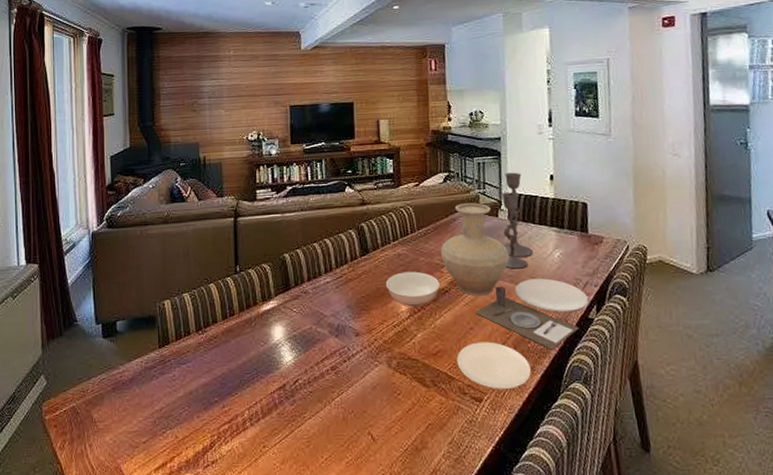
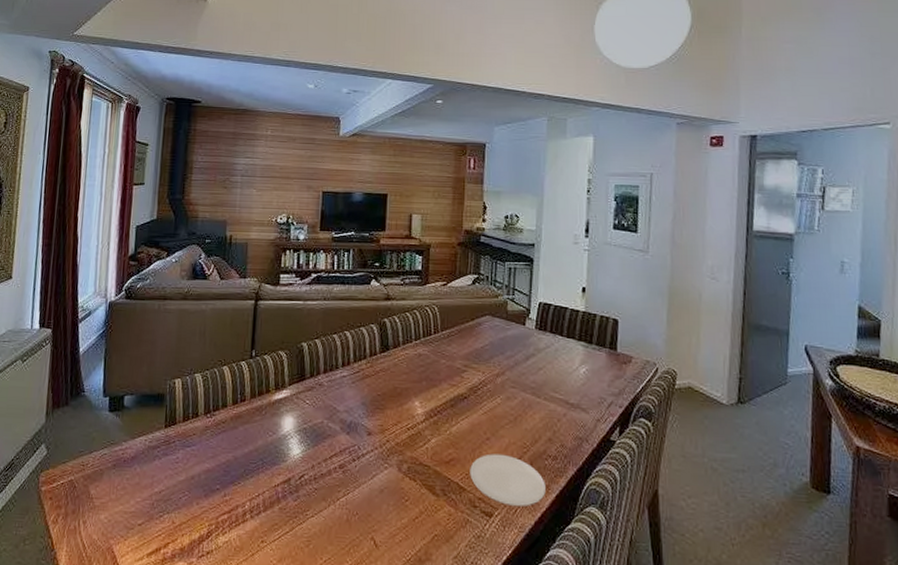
bowl: present [385,271,440,307] -> none [403,373,459,411]
vase: present [441,203,509,296] -> none [463,308,533,406]
place setting: present [475,286,579,350] -> none [493,397,600,470]
candlestick: present [501,172,533,269] -> none [528,280,557,382]
plate: present [514,278,589,313] -> none [536,393,612,432]

